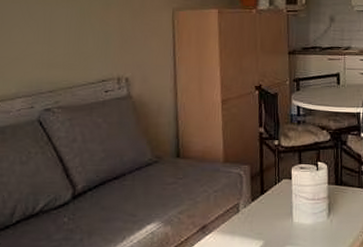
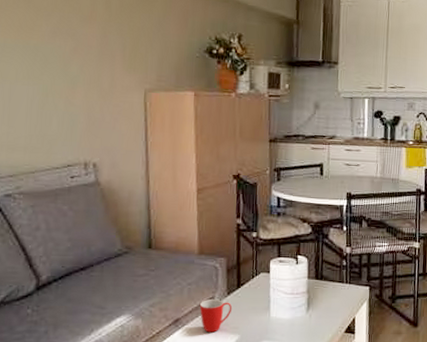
mug: none [225,206,257,239] -> present [199,300,233,333]

